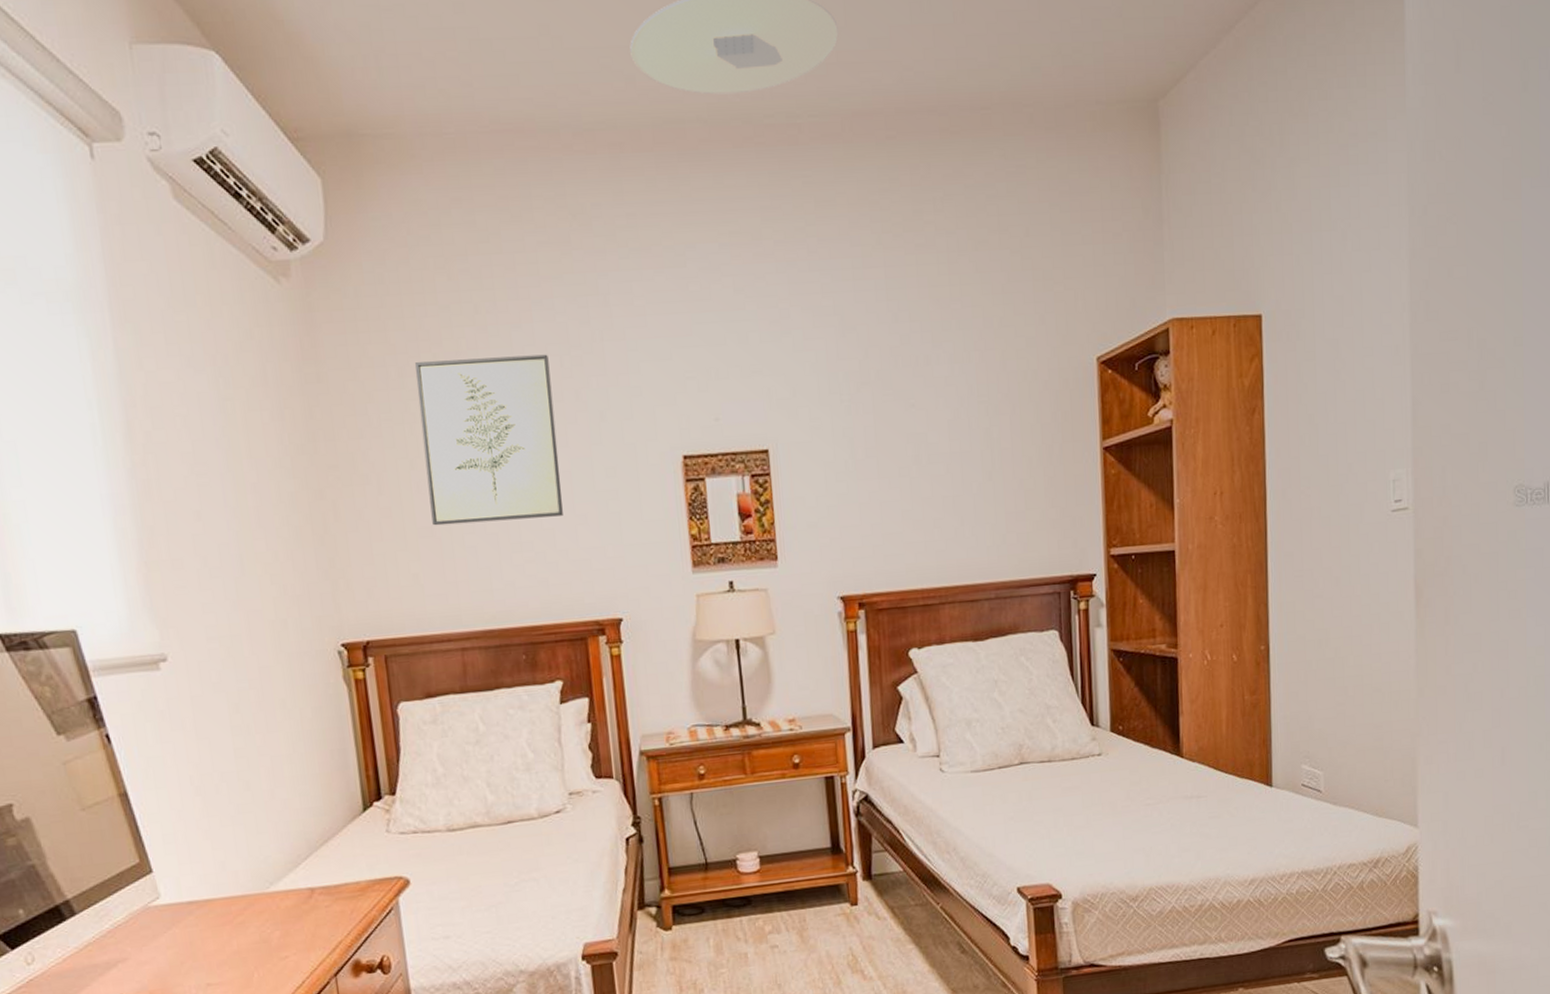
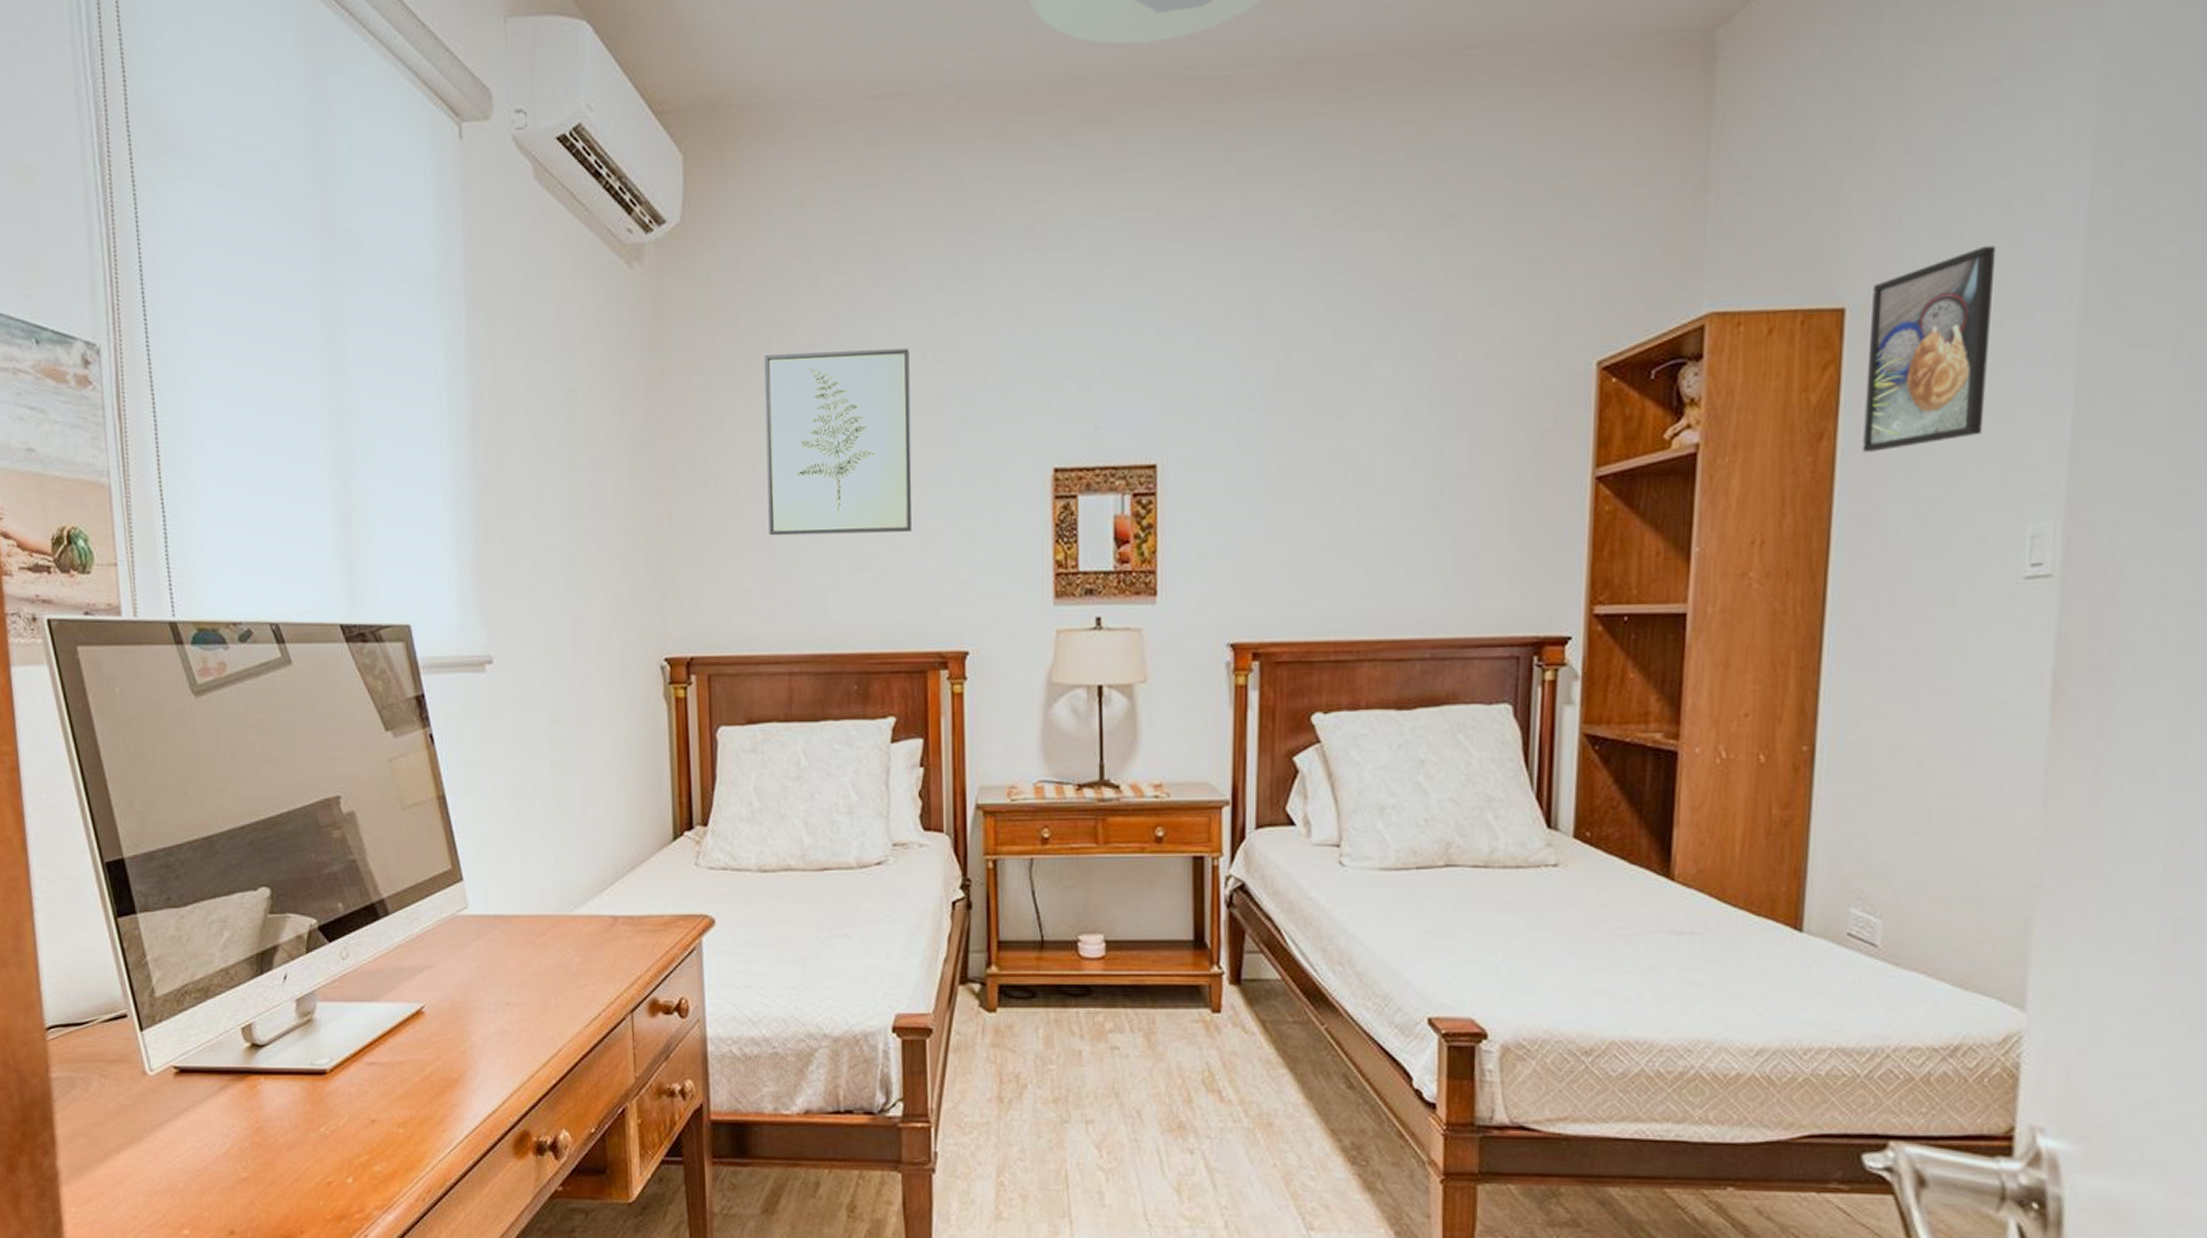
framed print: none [1279,268,1357,422] -> present [1863,245,1997,452]

